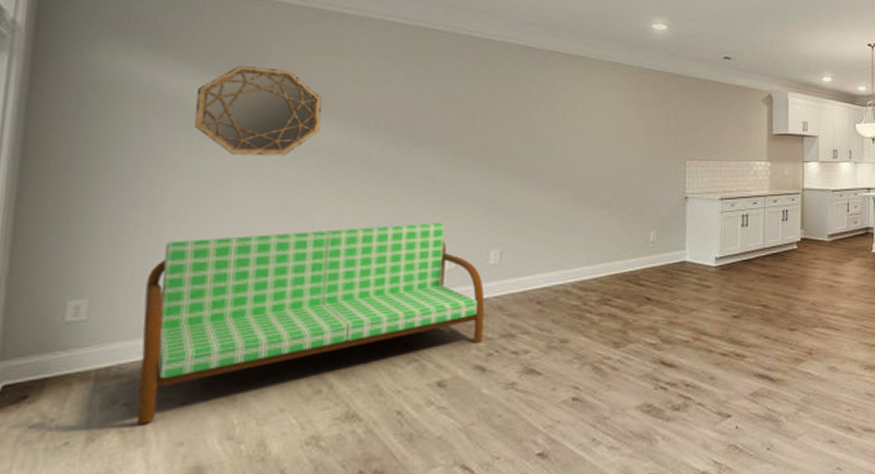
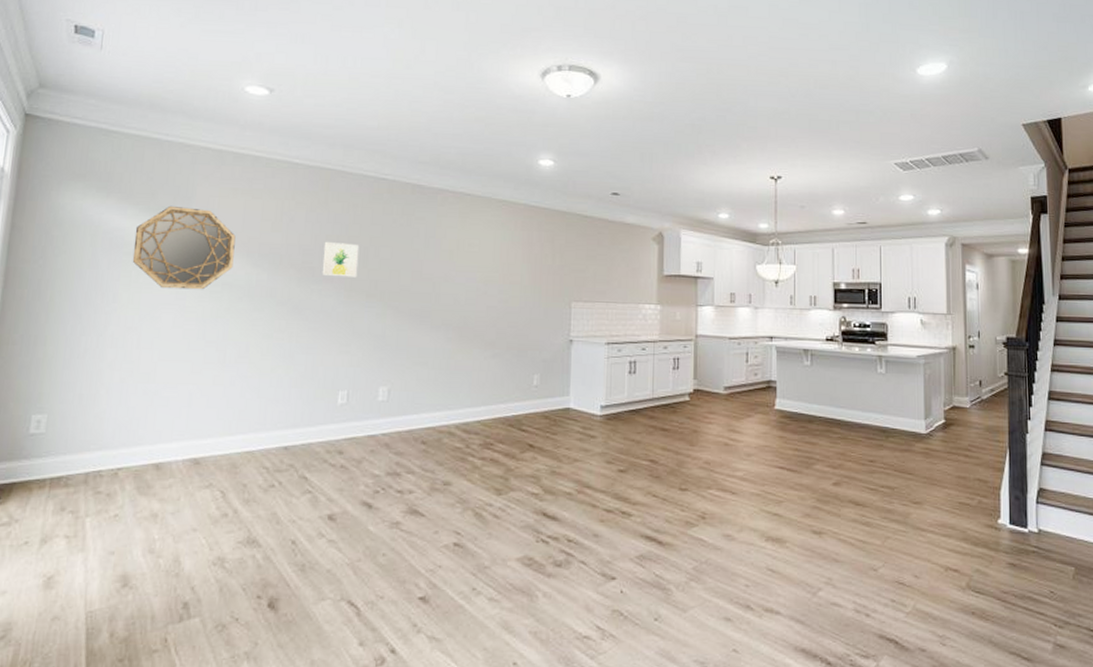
sofa: present [136,222,485,424] -> none [79,357,373,531]
wall art: none [423,103,465,141] -> present [322,241,360,278]

